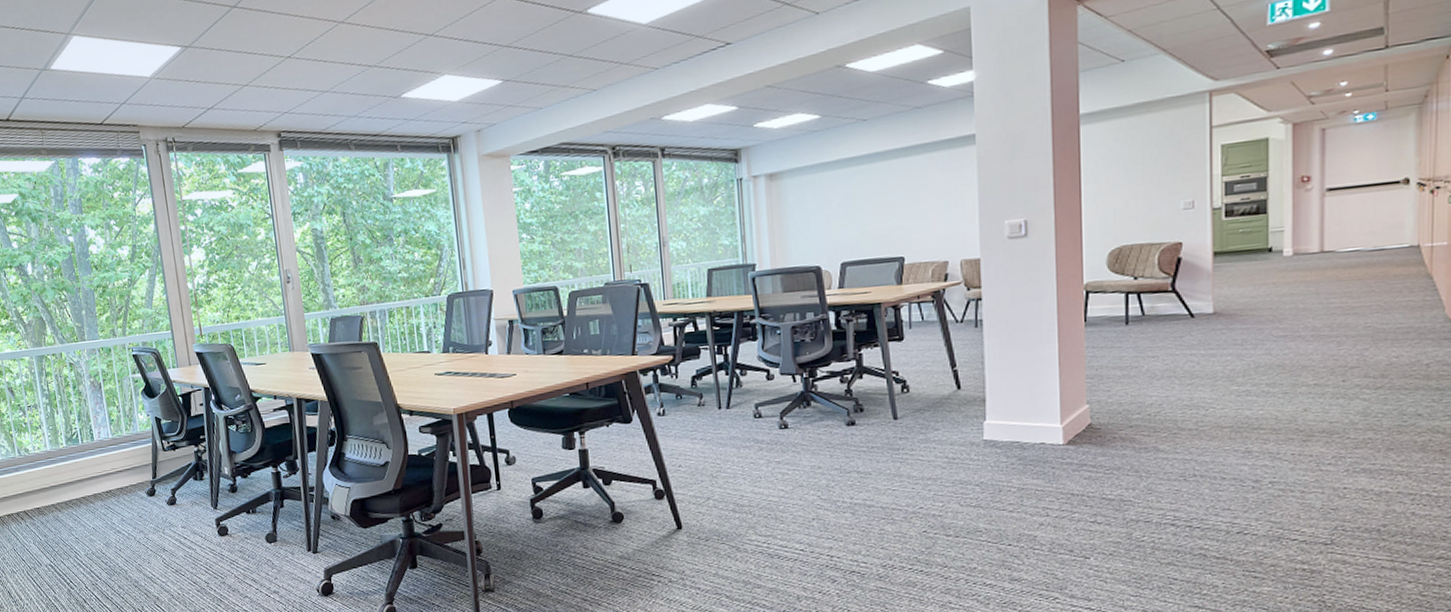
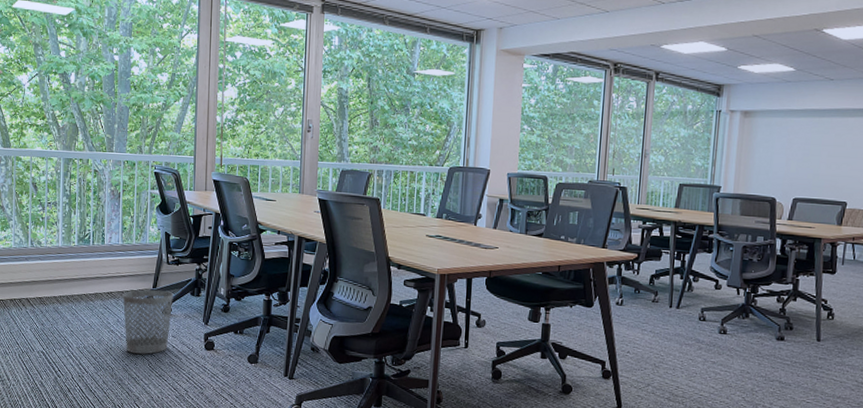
wastebasket: none [122,479,179,552] -> present [122,289,174,354]

